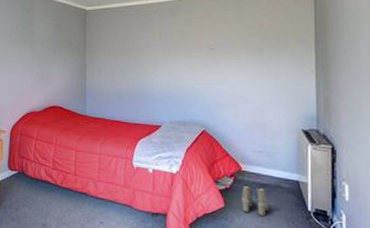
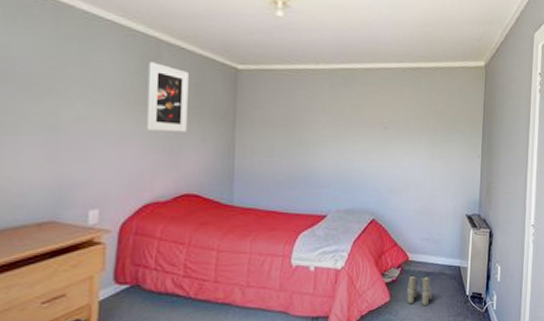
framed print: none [26,11,52,60] -> present [146,62,189,132]

